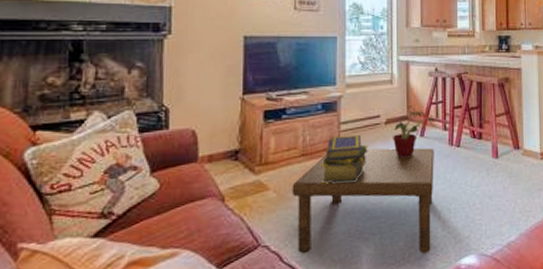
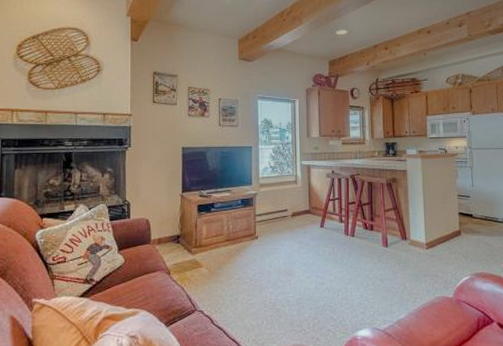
coffee table: present [292,147,434,254] -> none [219,236,333,325]
stack of books: present [321,134,369,184] -> none [241,224,279,264]
potted plant: present [393,104,435,158] -> none [298,200,333,244]

